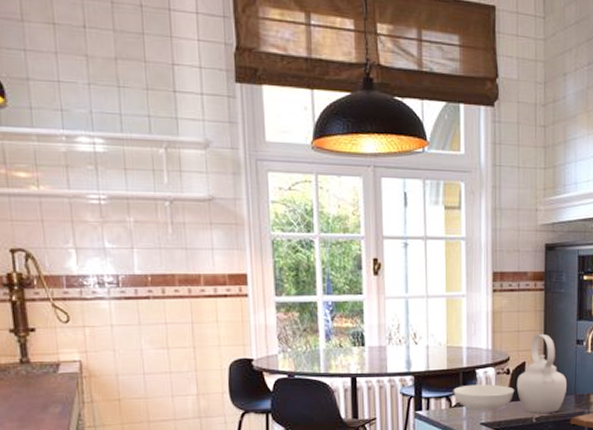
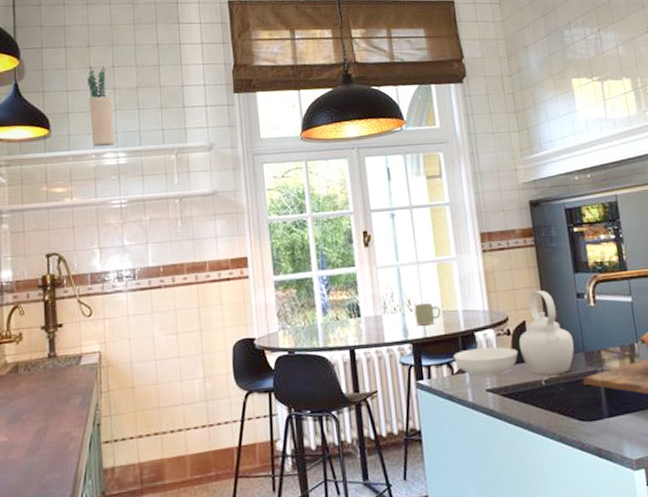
vase: none [51,21,90,127] -> present [88,66,115,146]
mug: none [419,338,445,359] -> present [414,303,441,326]

